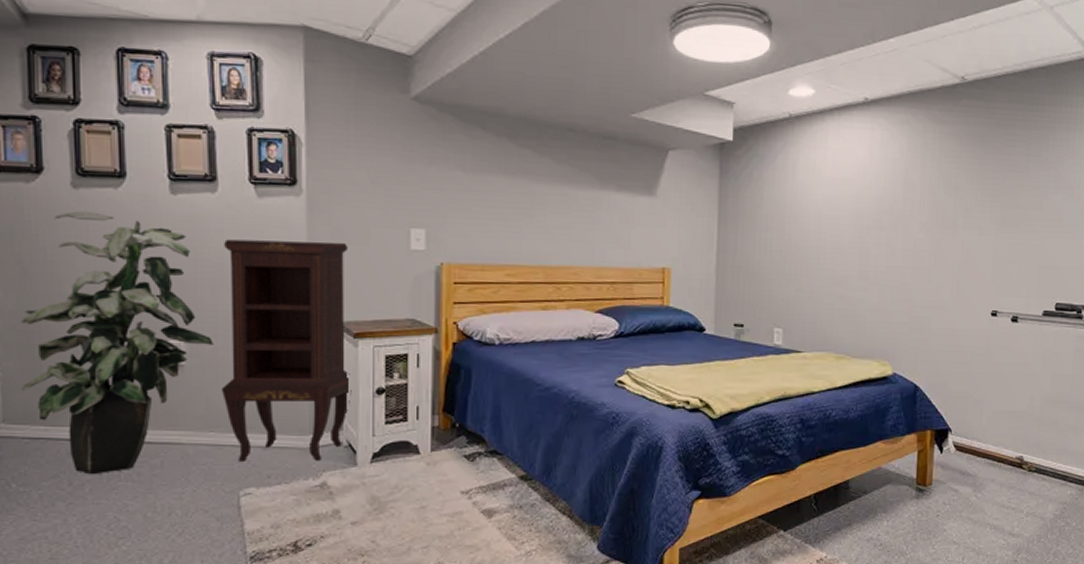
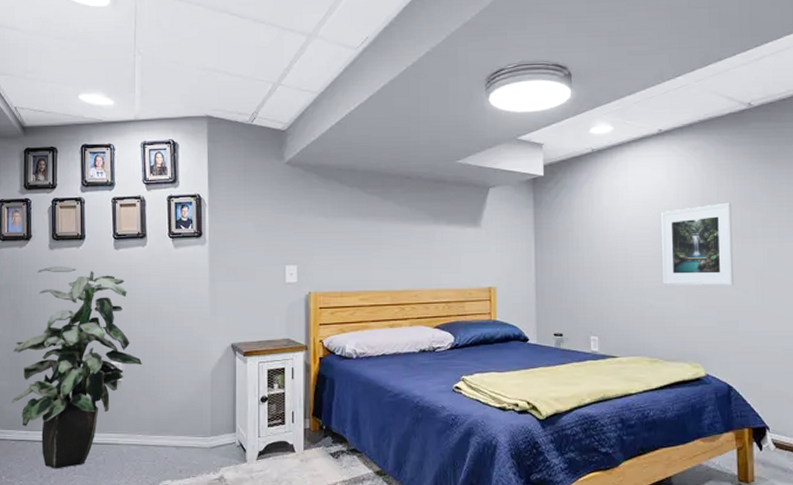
cabinet: present [220,239,352,461] -> none [146,279,242,458]
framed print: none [856,187,934,279] -> present [661,202,733,286]

